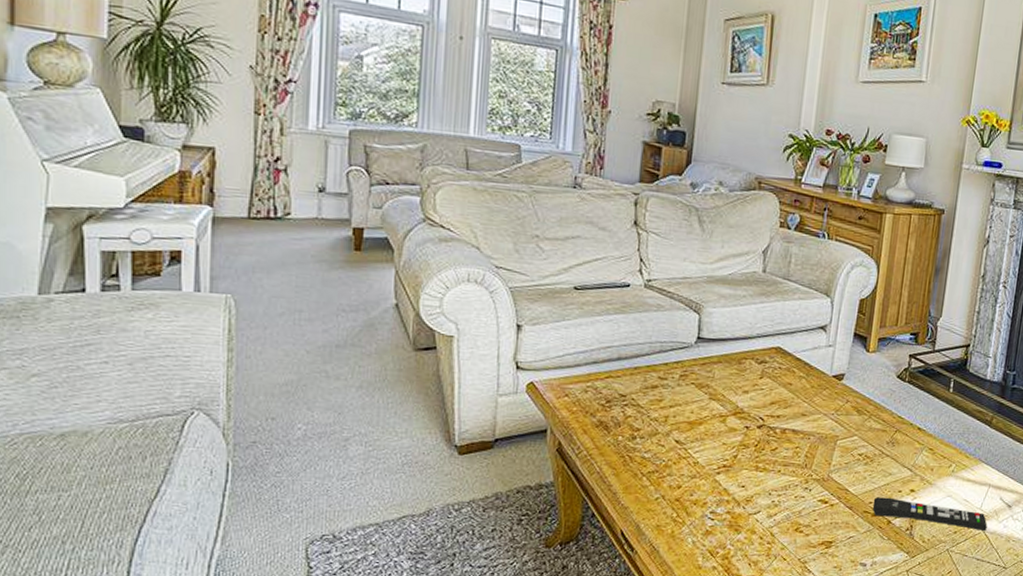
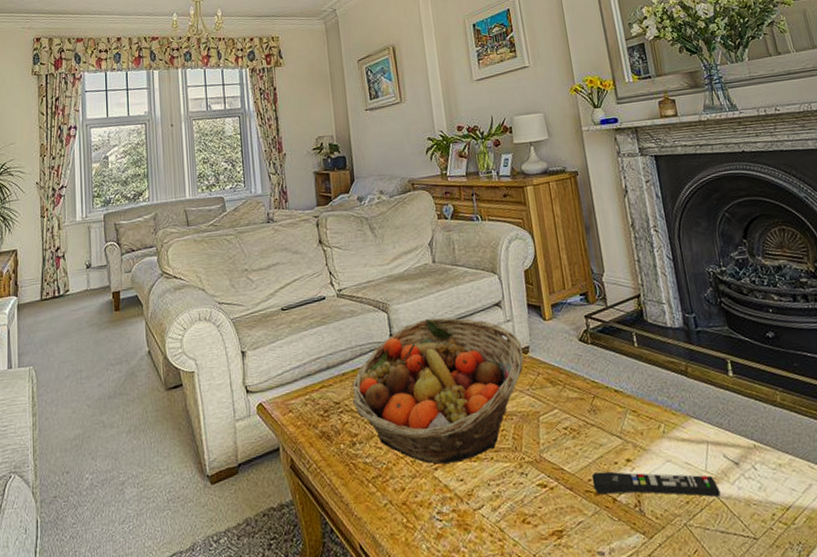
fruit basket: none [641,328,838,470] -> present [353,317,524,464]

